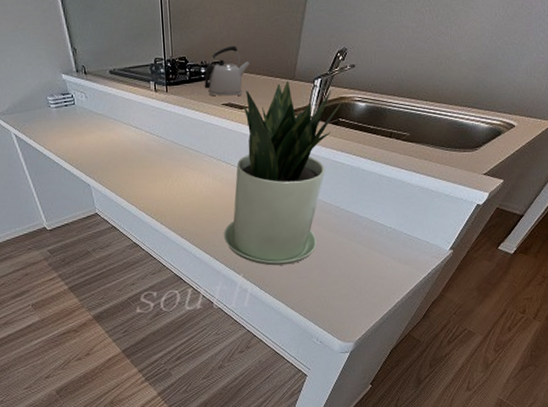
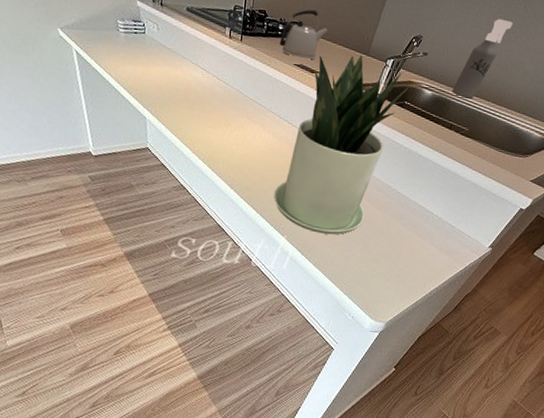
spray bottle: none [386,12,441,103] -> present [452,18,513,99]

